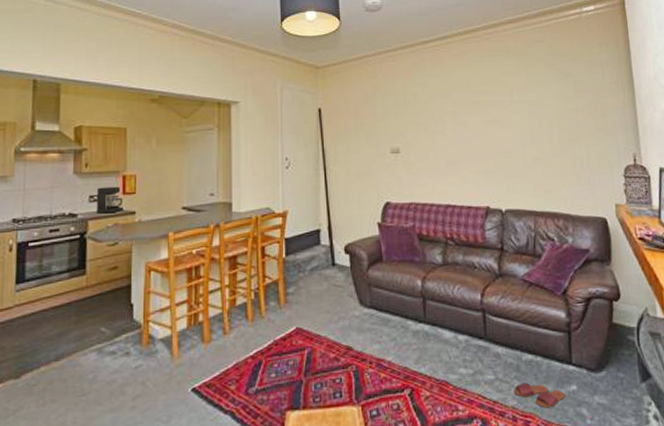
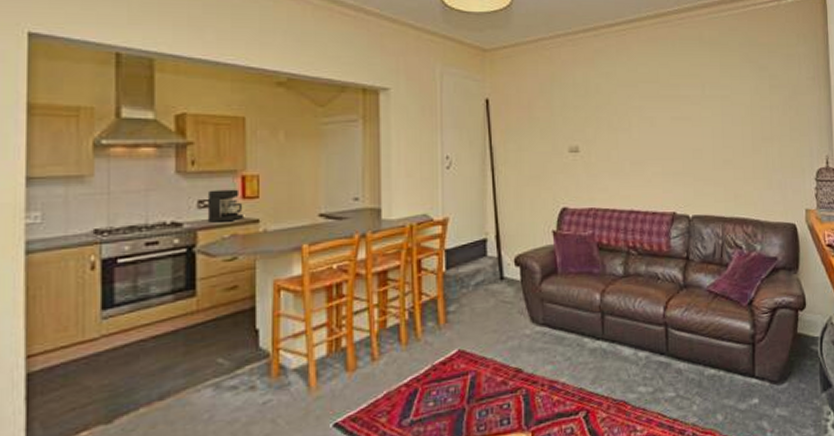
slippers: present [513,382,565,408] -> none [694,398,747,423]

